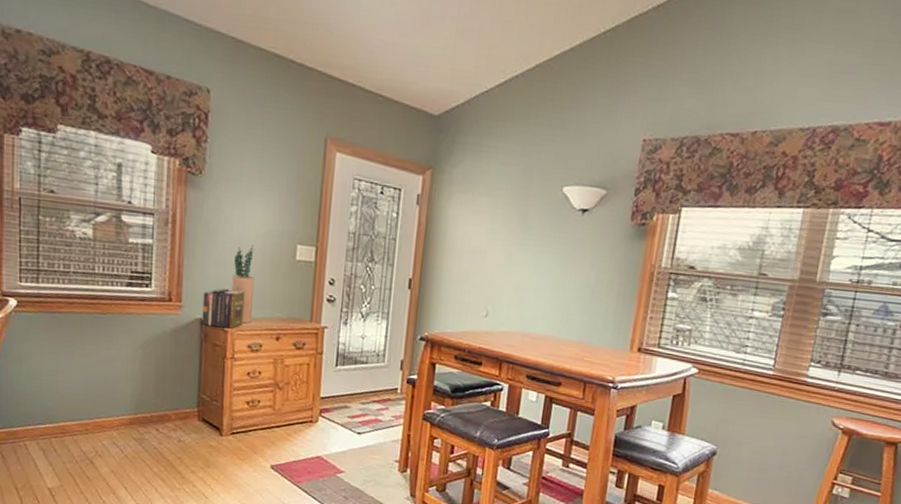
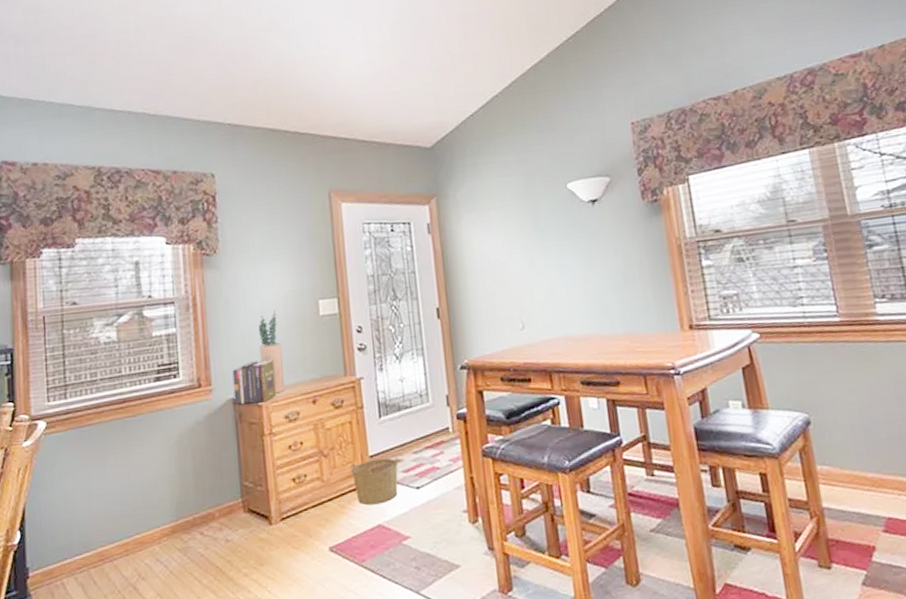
basket: none [301,400,346,440] -> present [351,458,398,506]

